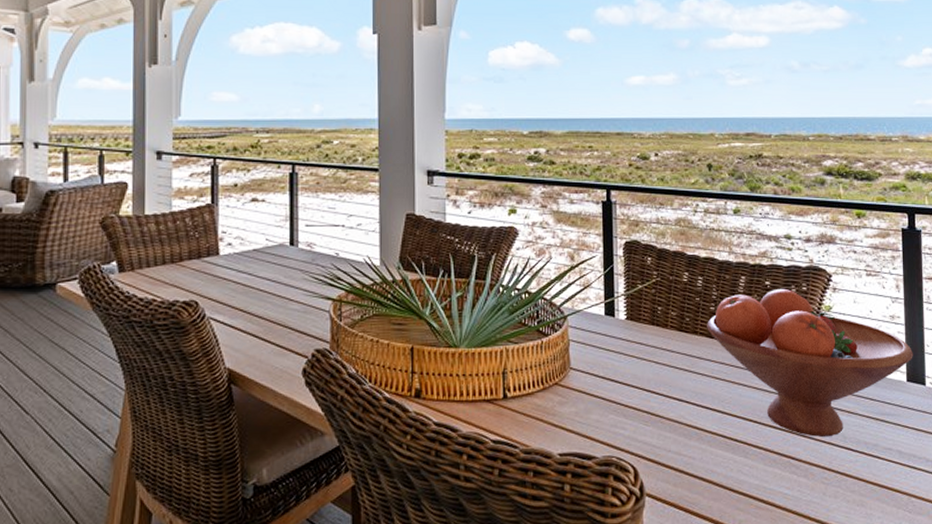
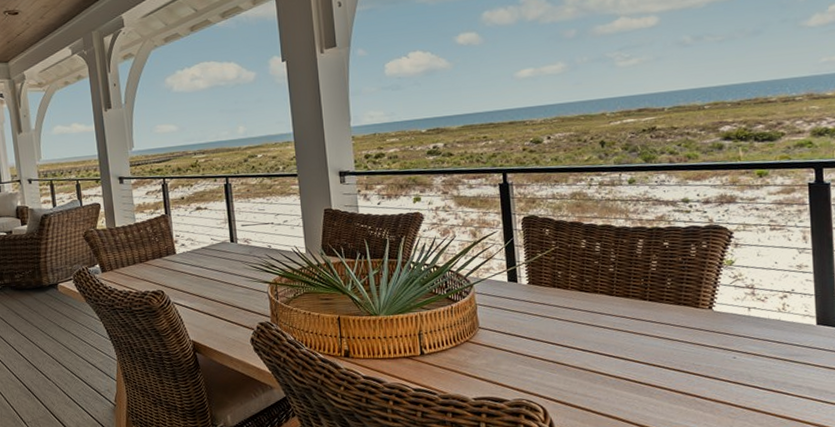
fruit bowl: present [707,288,913,437] -> none [606,247,823,378]

